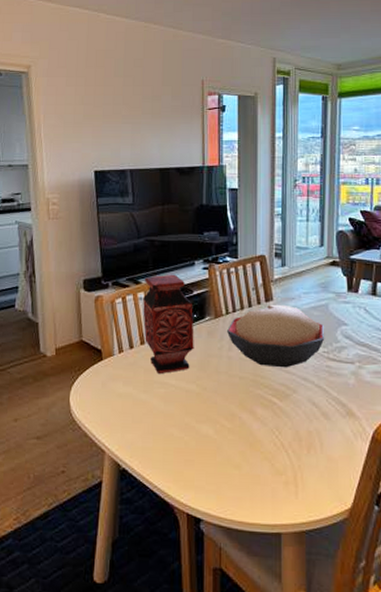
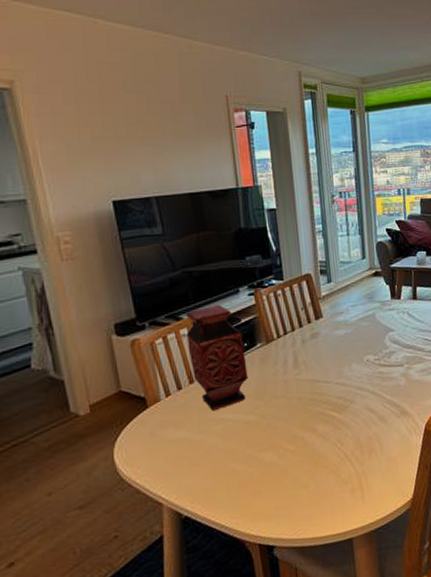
decorative bowl: present [227,304,325,368] -> none [280,320,375,384]

